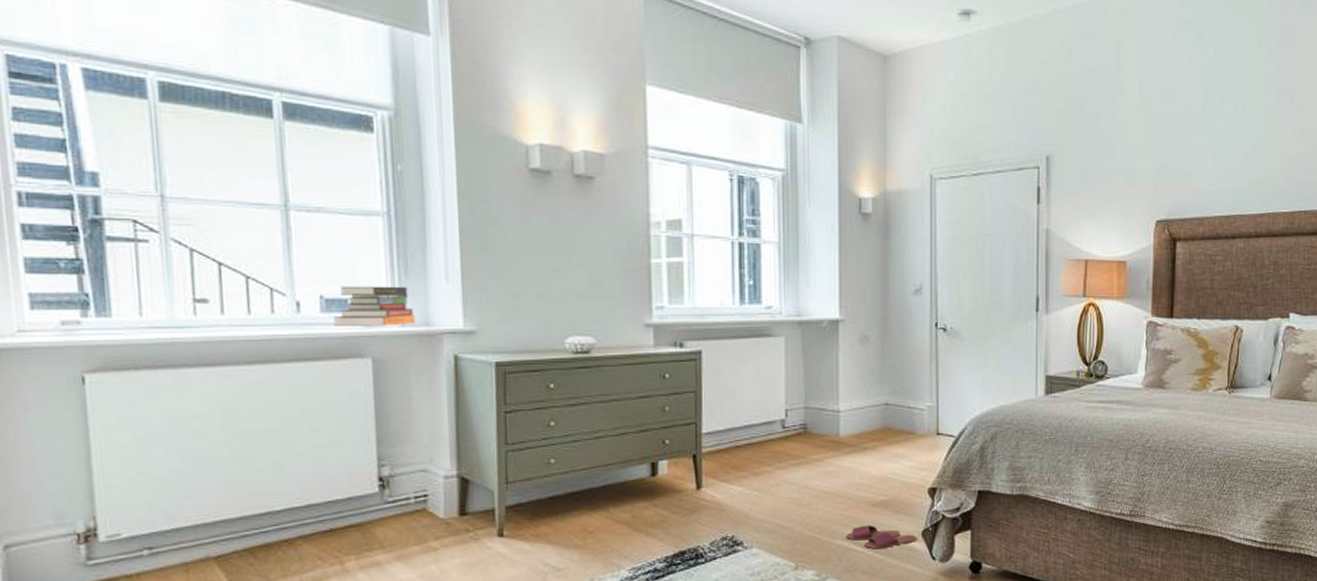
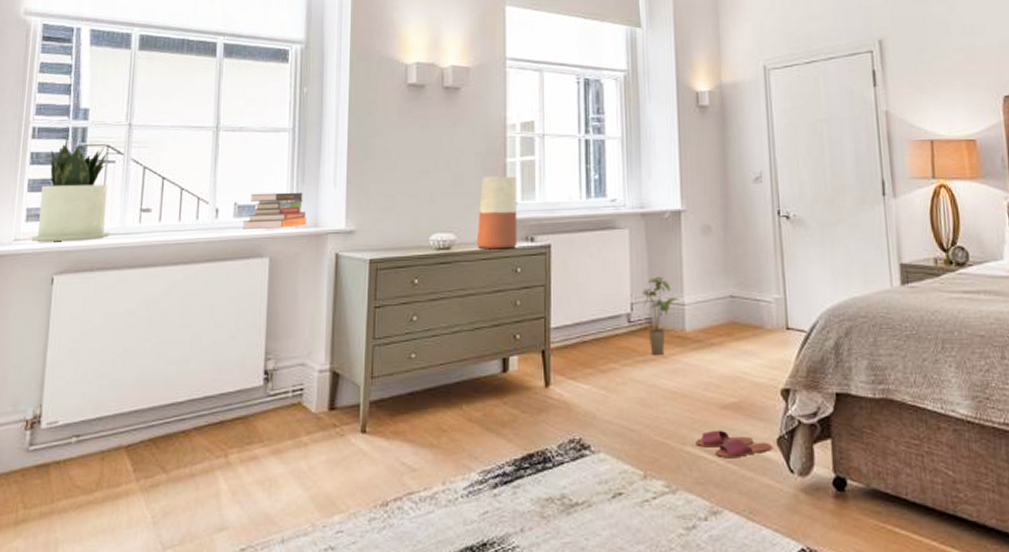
planter: none [40,216,156,335] -> present [30,144,111,243]
vase: none [619,278,665,355] -> present [476,176,517,250]
house plant: none [797,384,836,458] -> present [642,276,681,355]

